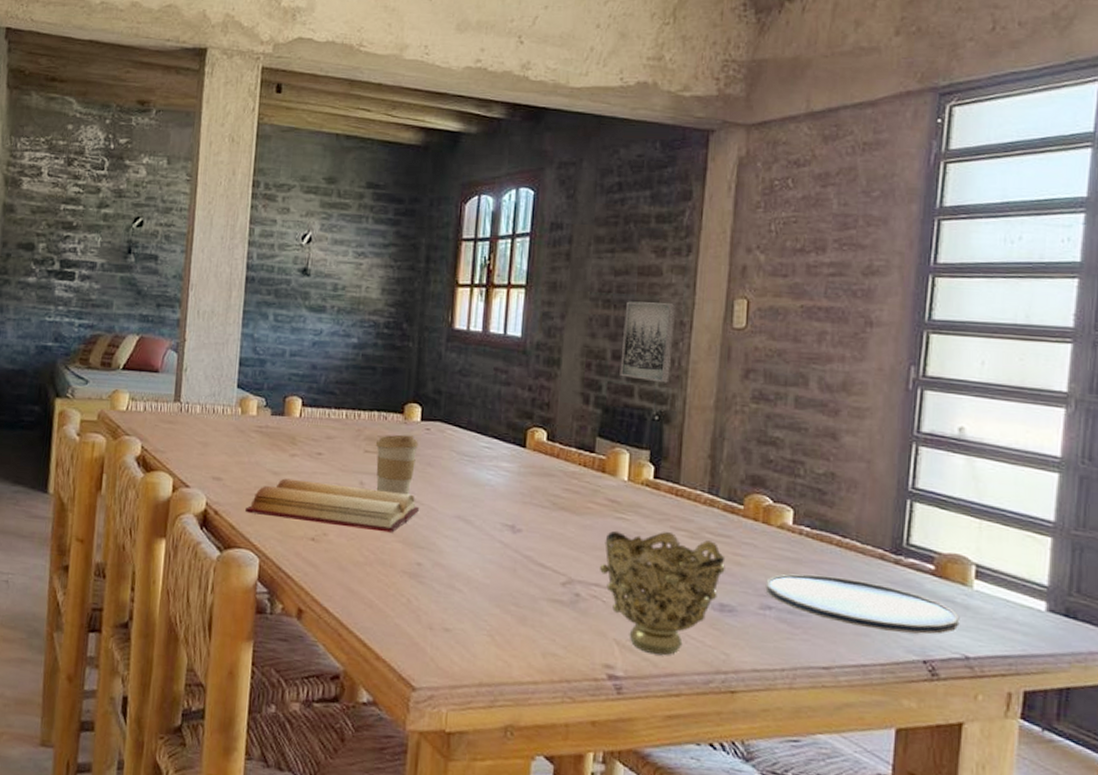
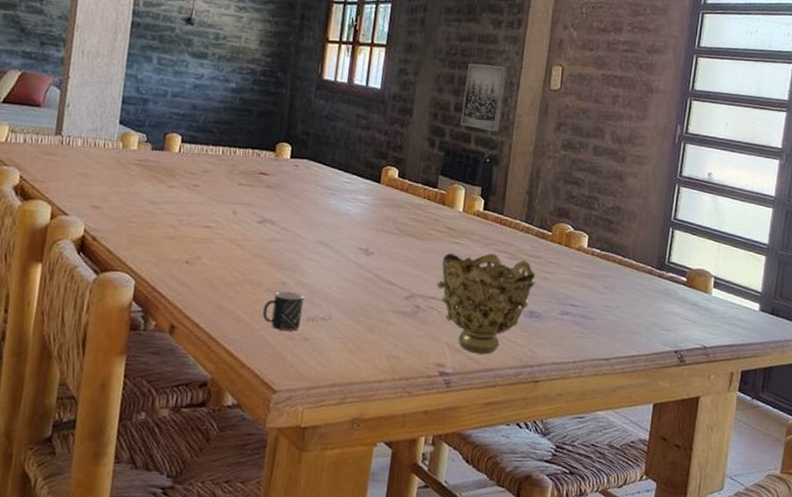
bible: present [245,478,419,533] -> none [123,207,285,256]
coffee cup: present [375,434,418,495] -> none [248,170,287,223]
mug: none [396,573,477,620] -> present [262,291,333,331]
plate: present [765,574,960,634] -> none [565,286,702,331]

